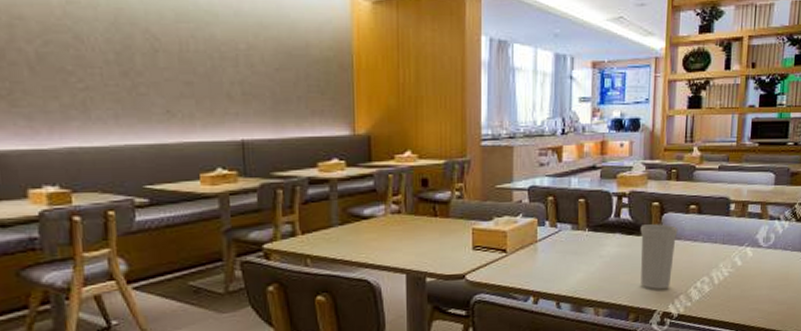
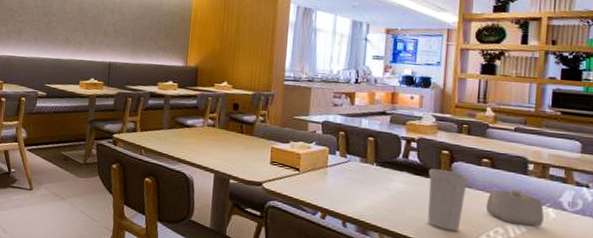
sugar bowl: none [693,234,743,270] -> present [485,189,544,227]

